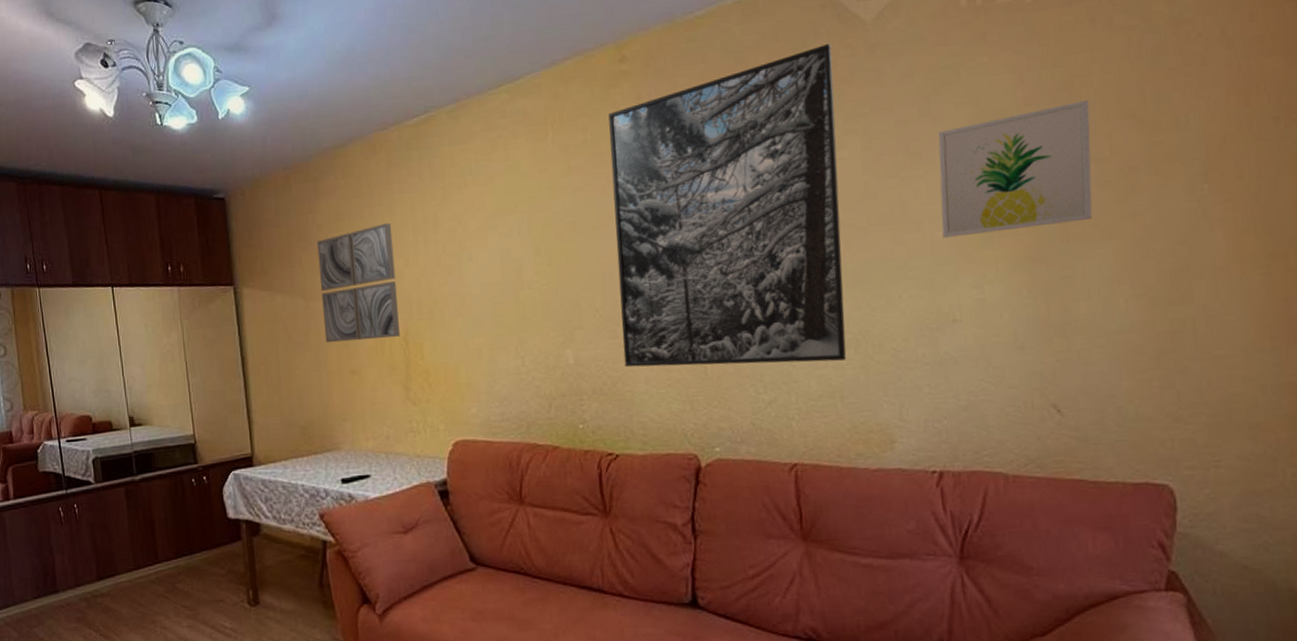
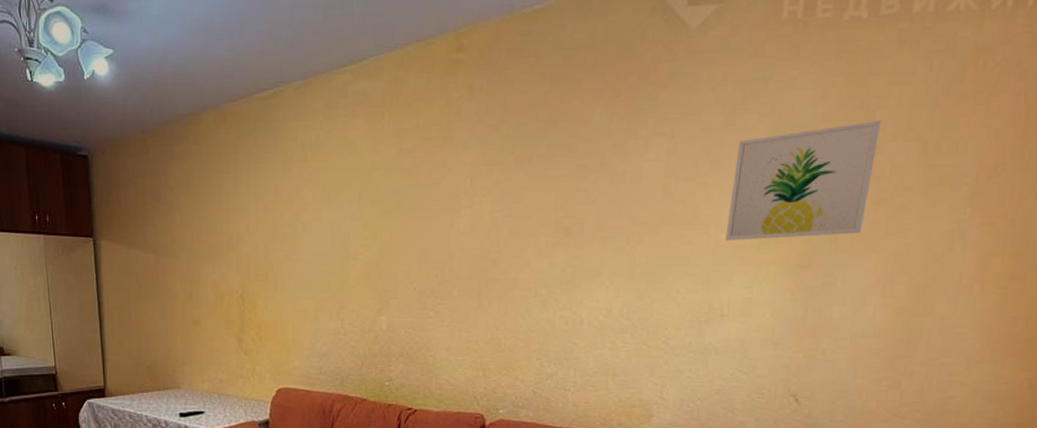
wall art: present [317,222,401,343] -> none [169,189,238,295]
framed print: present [608,43,847,368] -> none [430,46,655,343]

